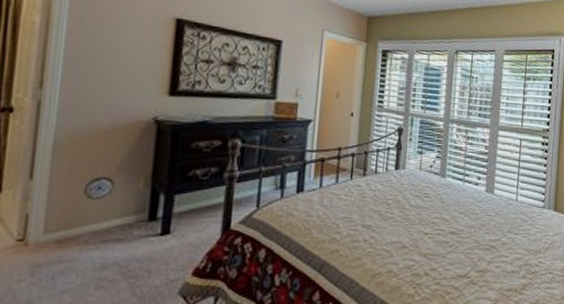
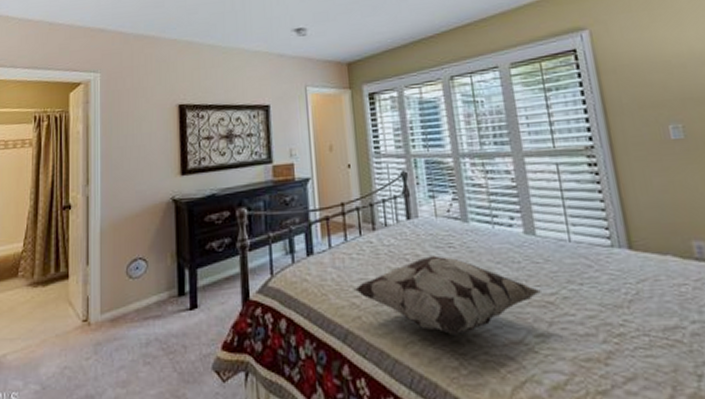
decorative pillow: none [337,202,489,271] -> present [355,255,543,337]

